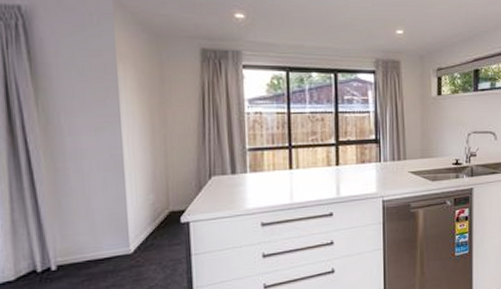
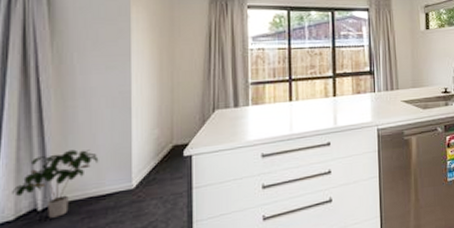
potted plant: none [10,213,95,279] -> present [12,149,99,218]

